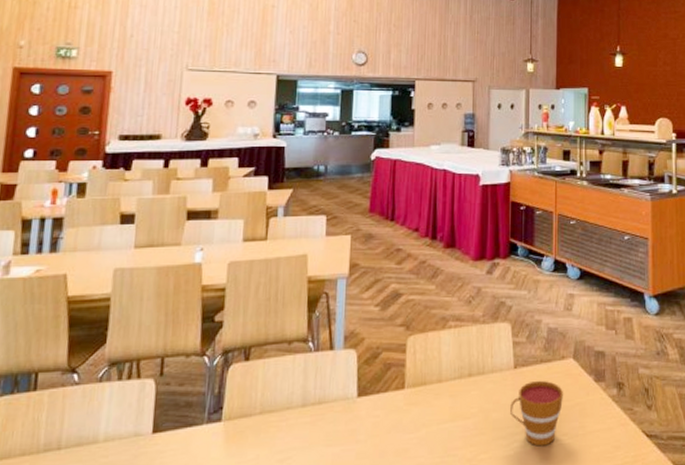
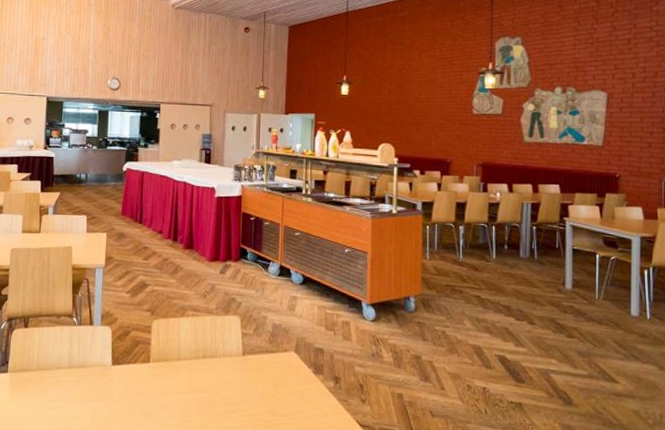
cup: present [510,380,563,447] -> none [238,367,285,423]

